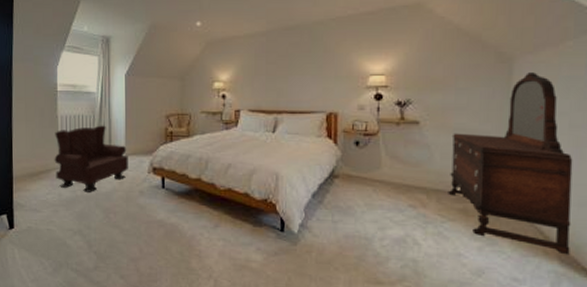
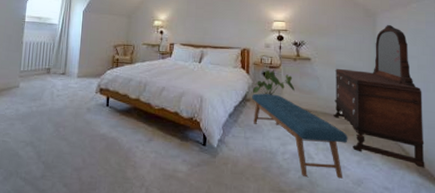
armchair: present [54,125,128,193] -> none [15,51,80,109]
house plant: none [341,138,397,170] -> present [252,70,295,95]
bench: none [341,168,467,268] -> present [252,93,348,179]

